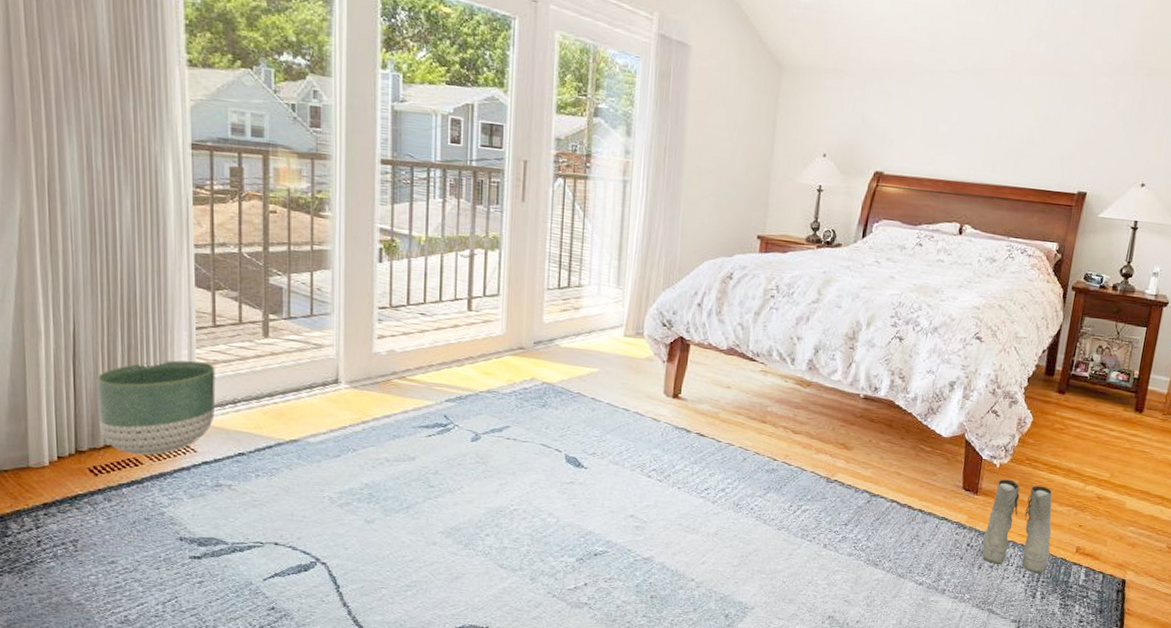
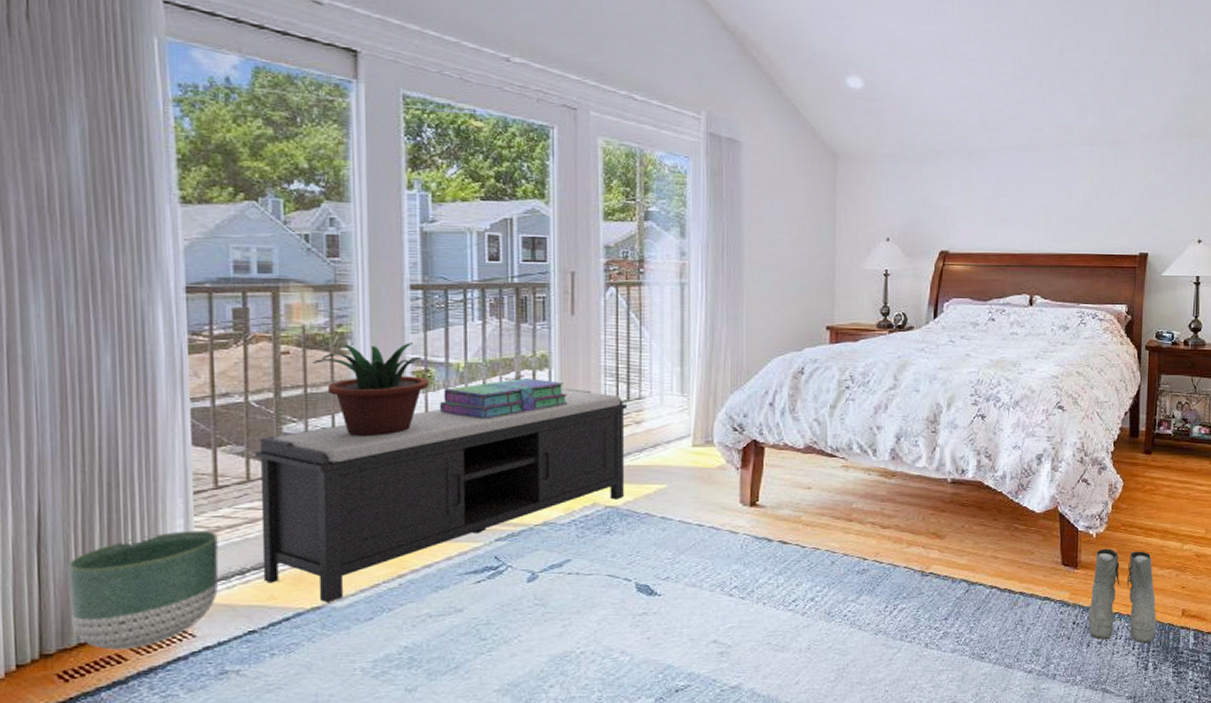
bench: none [246,270,568,438] -> present [254,389,628,603]
potted plant: none [296,209,394,296] -> present [313,343,428,436]
stack of books: none [402,256,515,290] -> present [439,378,567,418]

